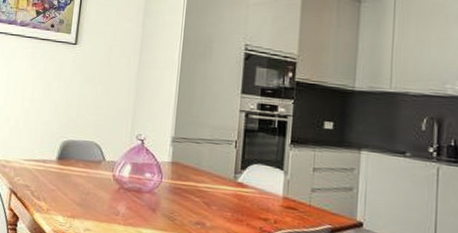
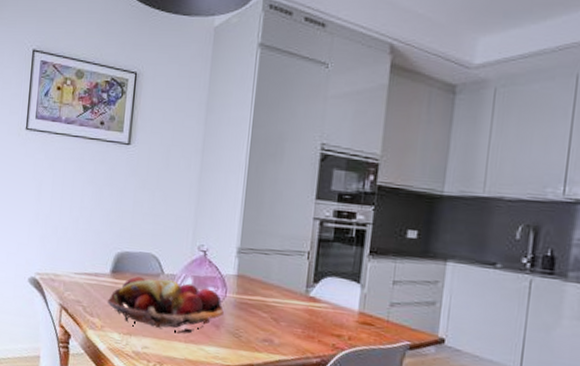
fruit basket: none [53,163,161,217] -> present [107,276,225,334]

